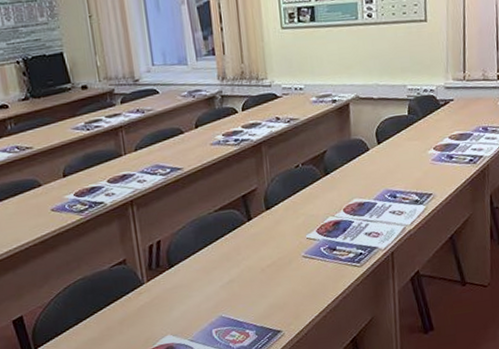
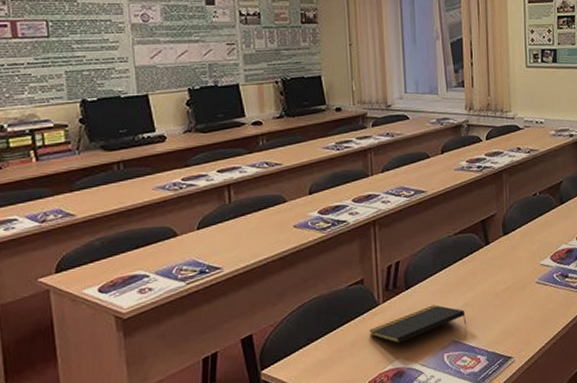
notepad: none [136,282,234,321] -> present [369,305,467,344]

